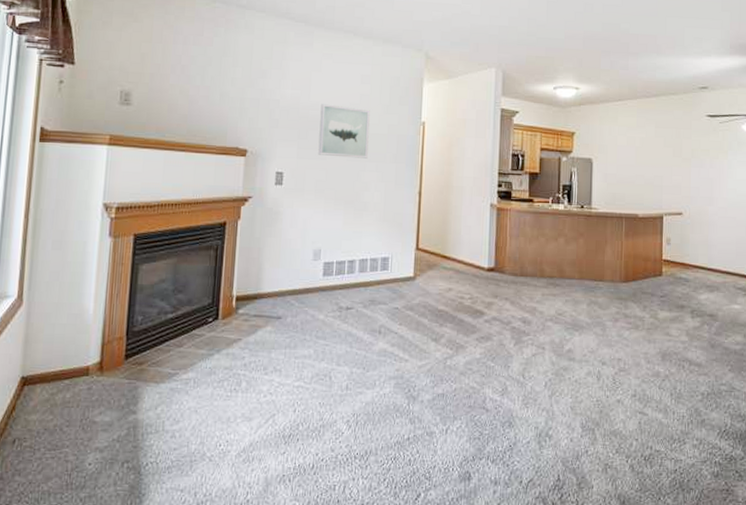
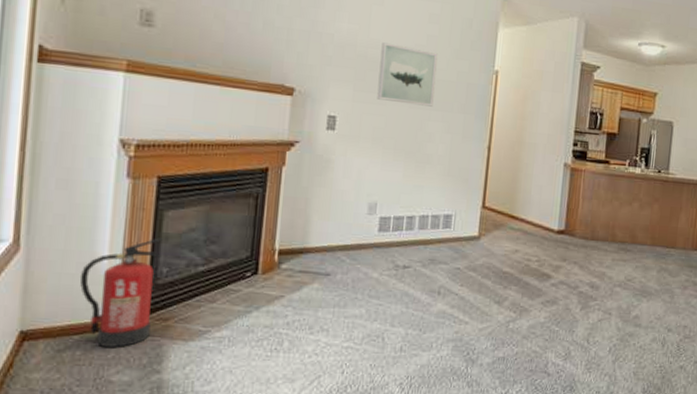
fire extinguisher: none [70,289,138,391] -> present [79,238,163,348]

